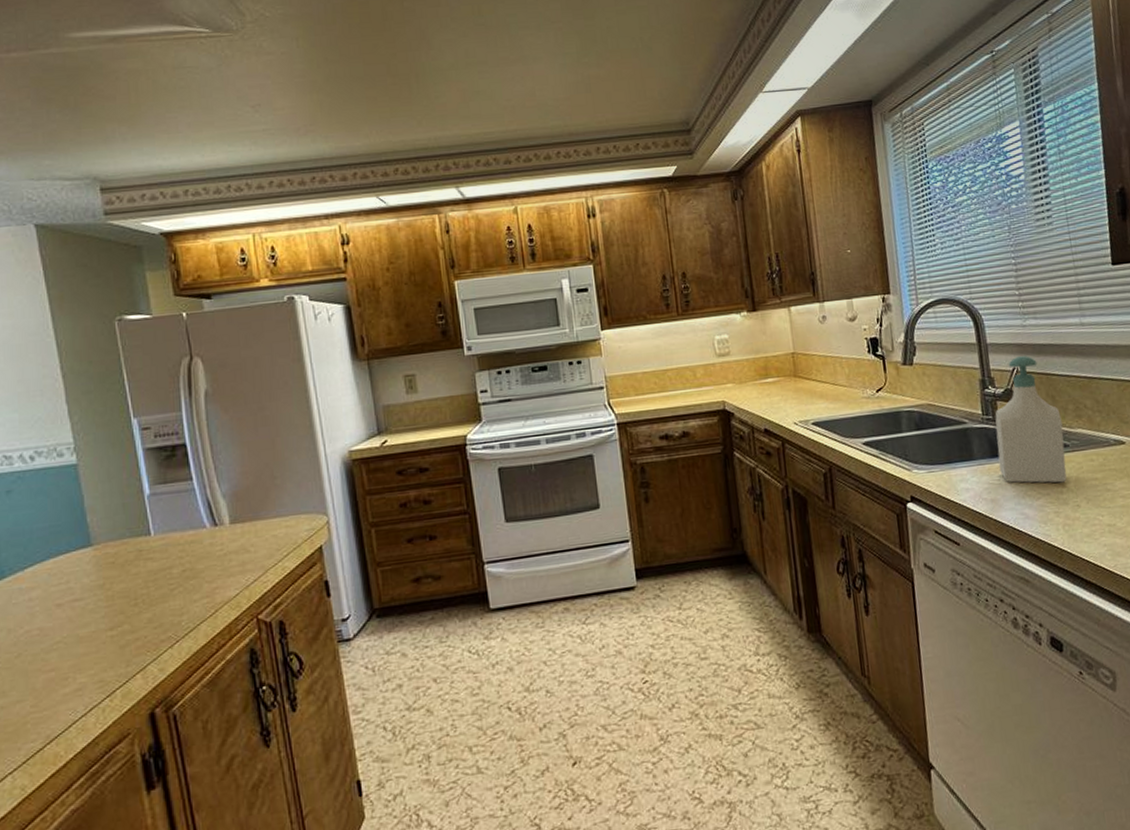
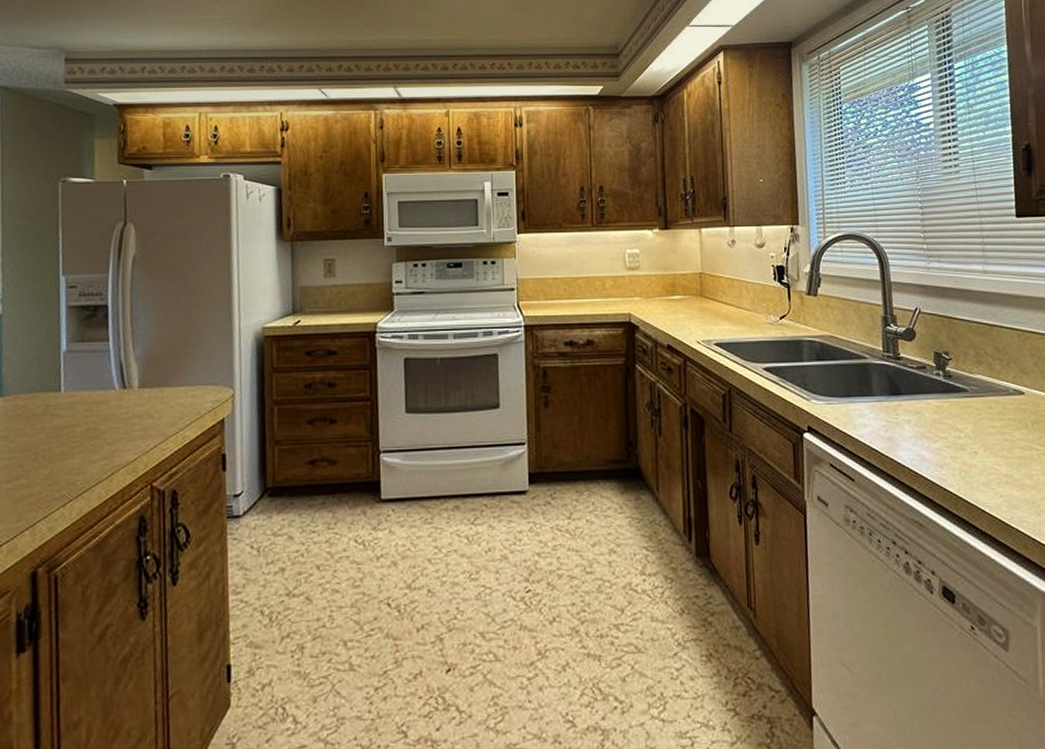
soap bottle: present [995,356,1067,483] -> none [895,297,965,428]

